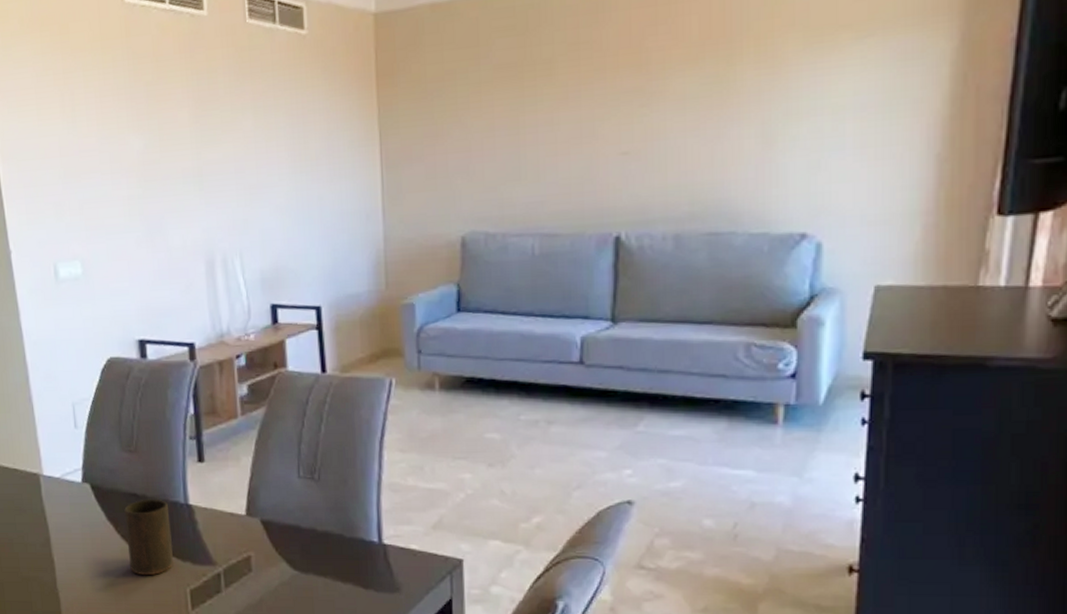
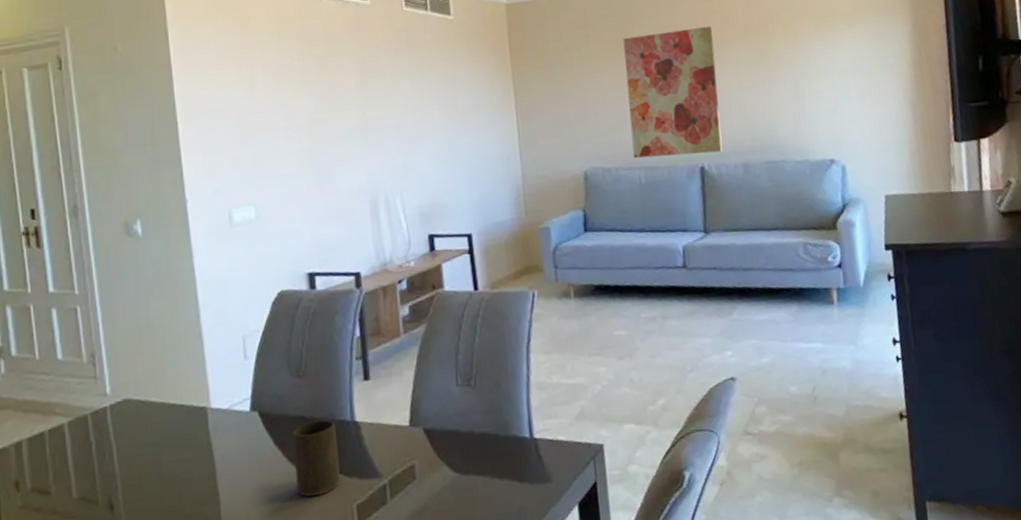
wall art: none [525,41,652,222] -> present [623,26,723,159]

